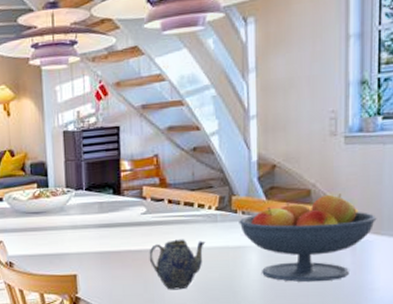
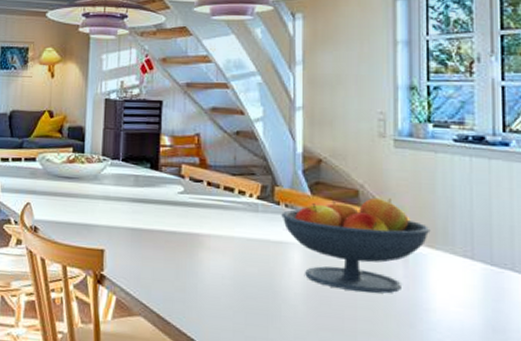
teapot: present [149,239,206,290] -> none [183,225,245,282]

